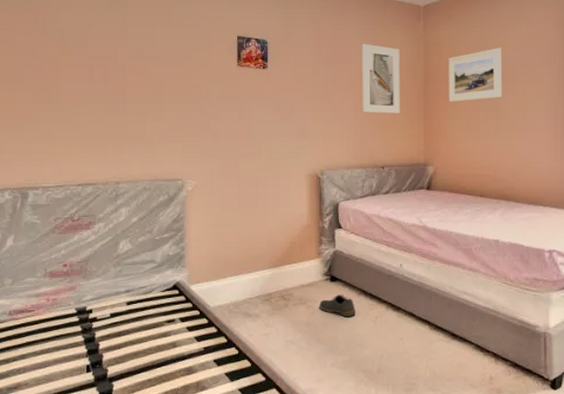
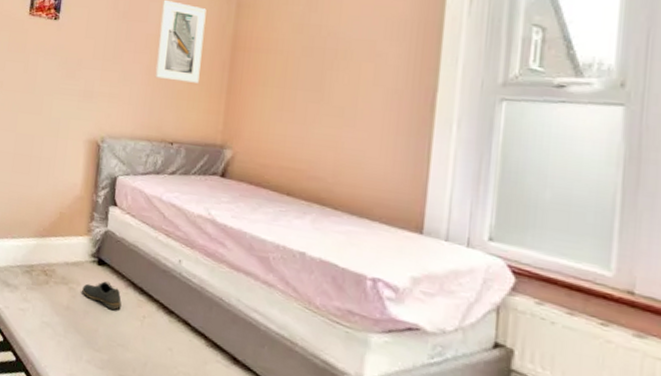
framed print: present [448,47,503,103] -> none [259,15,334,78]

